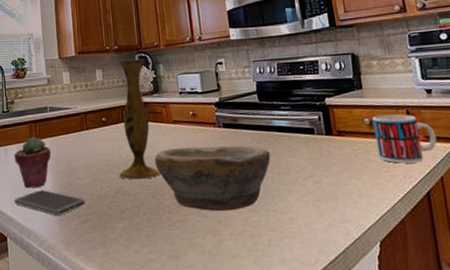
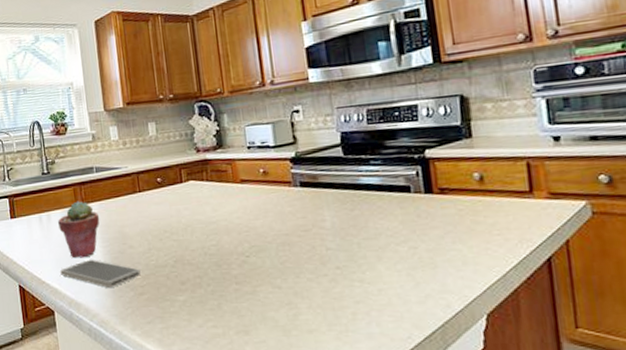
vase: present [118,58,160,180] -> none [174,108,226,248]
bowl: present [154,145,271,212] -> none [219,207,357,282]
mug: present [372,114,437,163] -> none [483,167,564,225]

